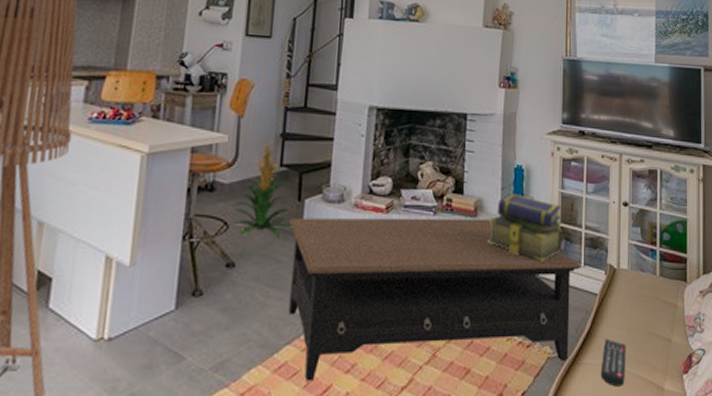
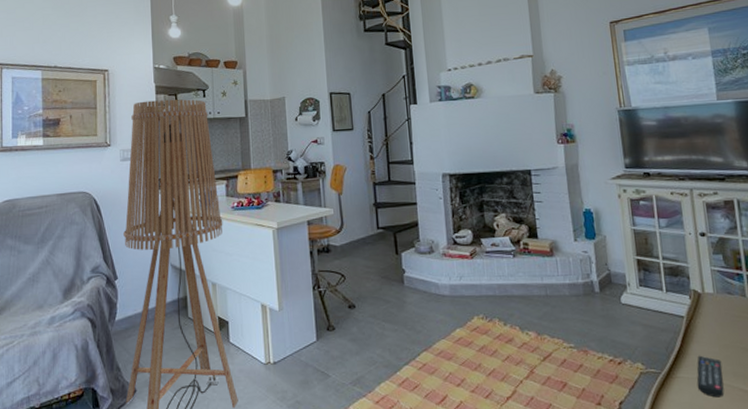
indoor plant: present [232,141,291,236] -> none [346,210,394,284]
coffee table: present [288,218,582,382] -> none [391,257,665,393]
stack of books: present [488,193,563,261] -> none [565,234,641,290]

